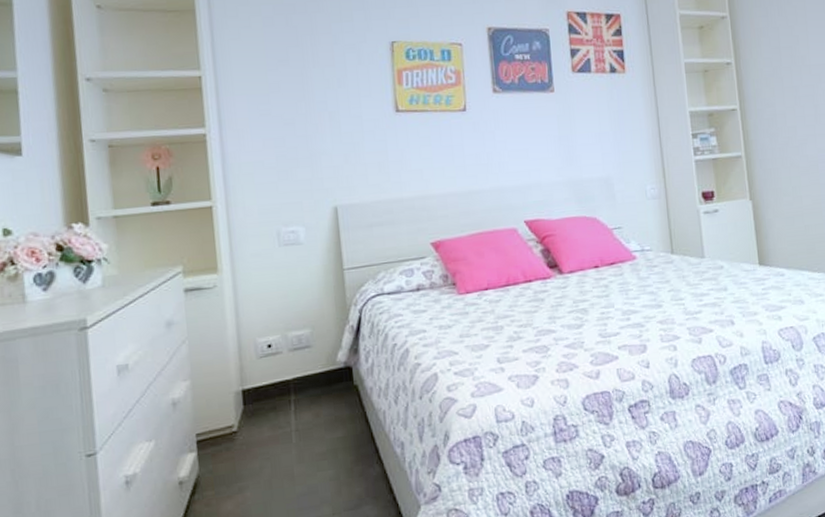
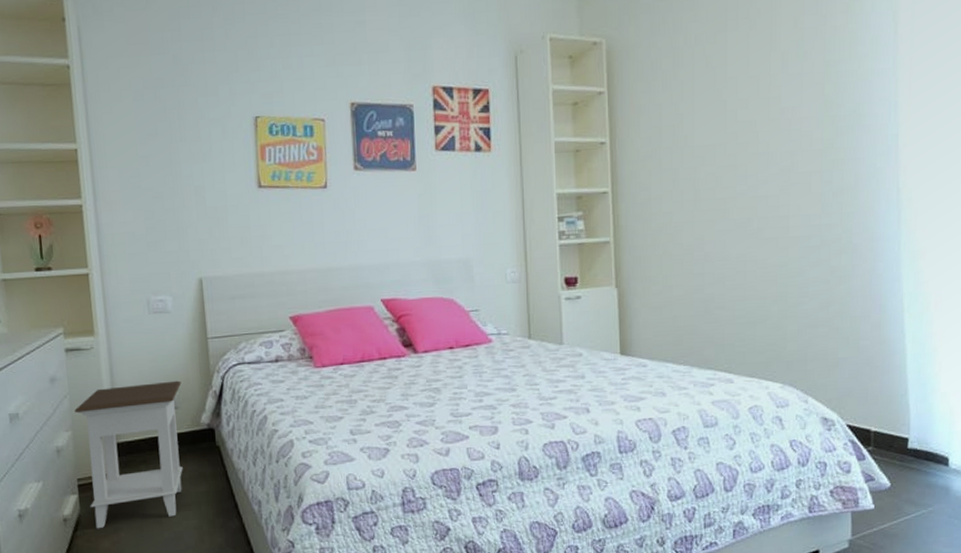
nightstand: none [194,316,317,490] -> present [74,380,183,529]

